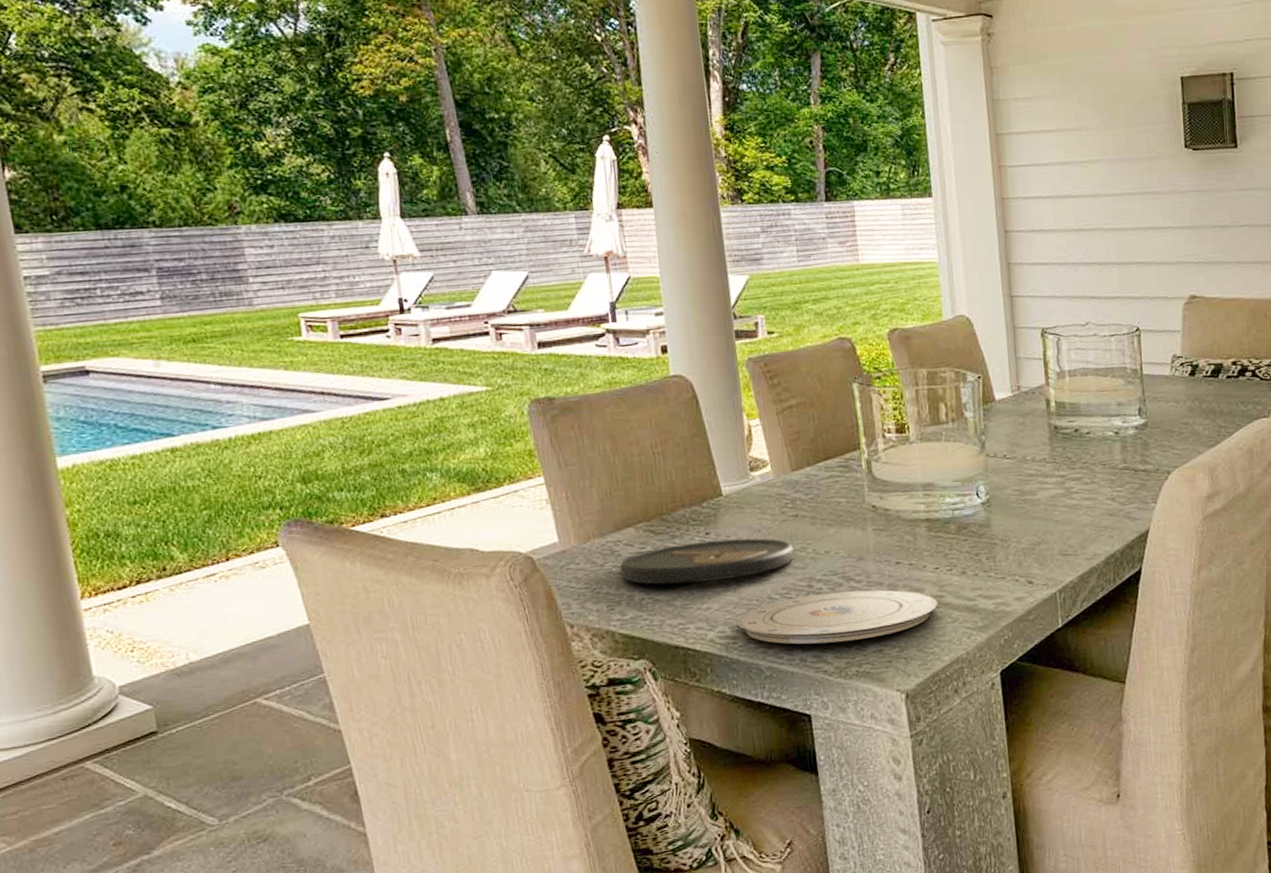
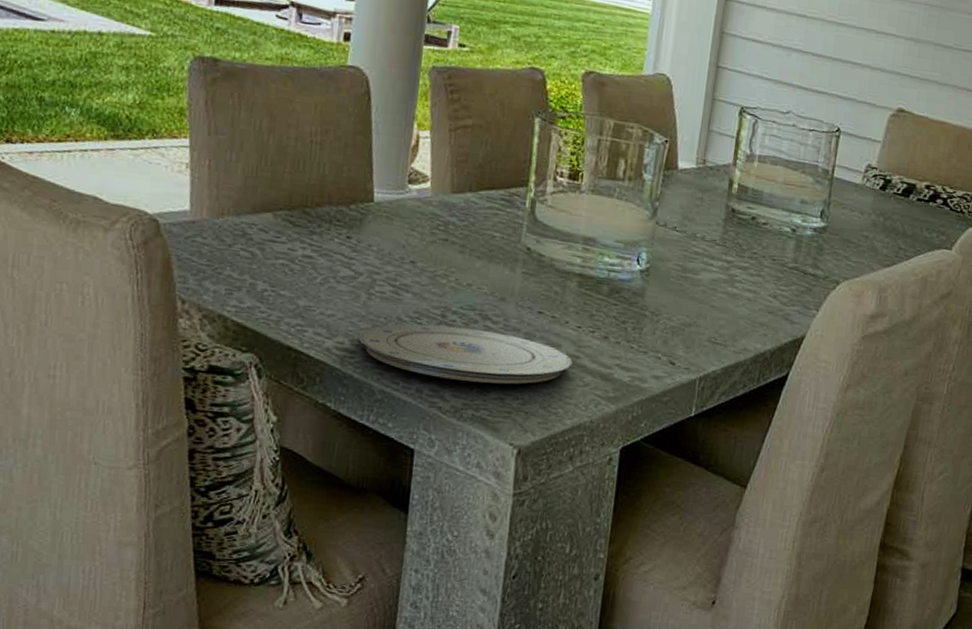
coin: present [620,538,794,585] -> none [248,241,435,291]

